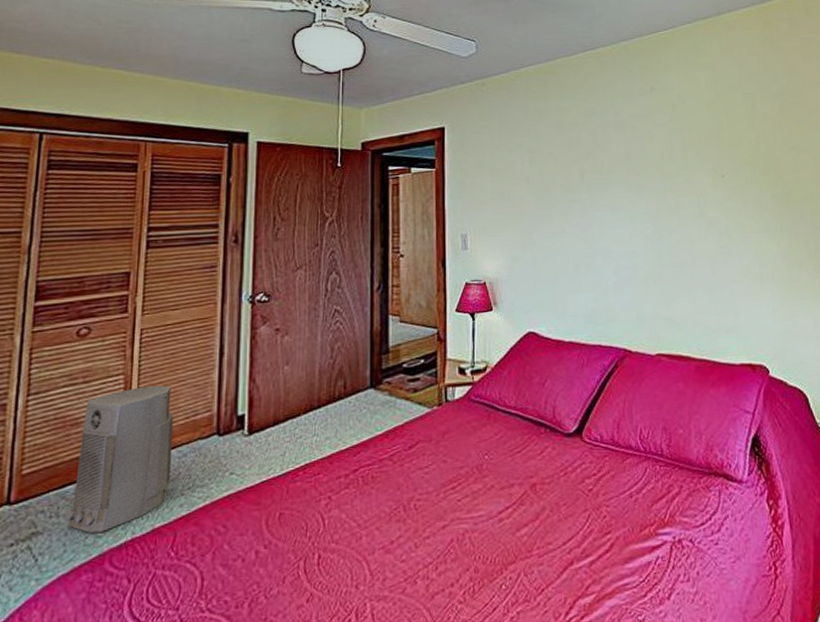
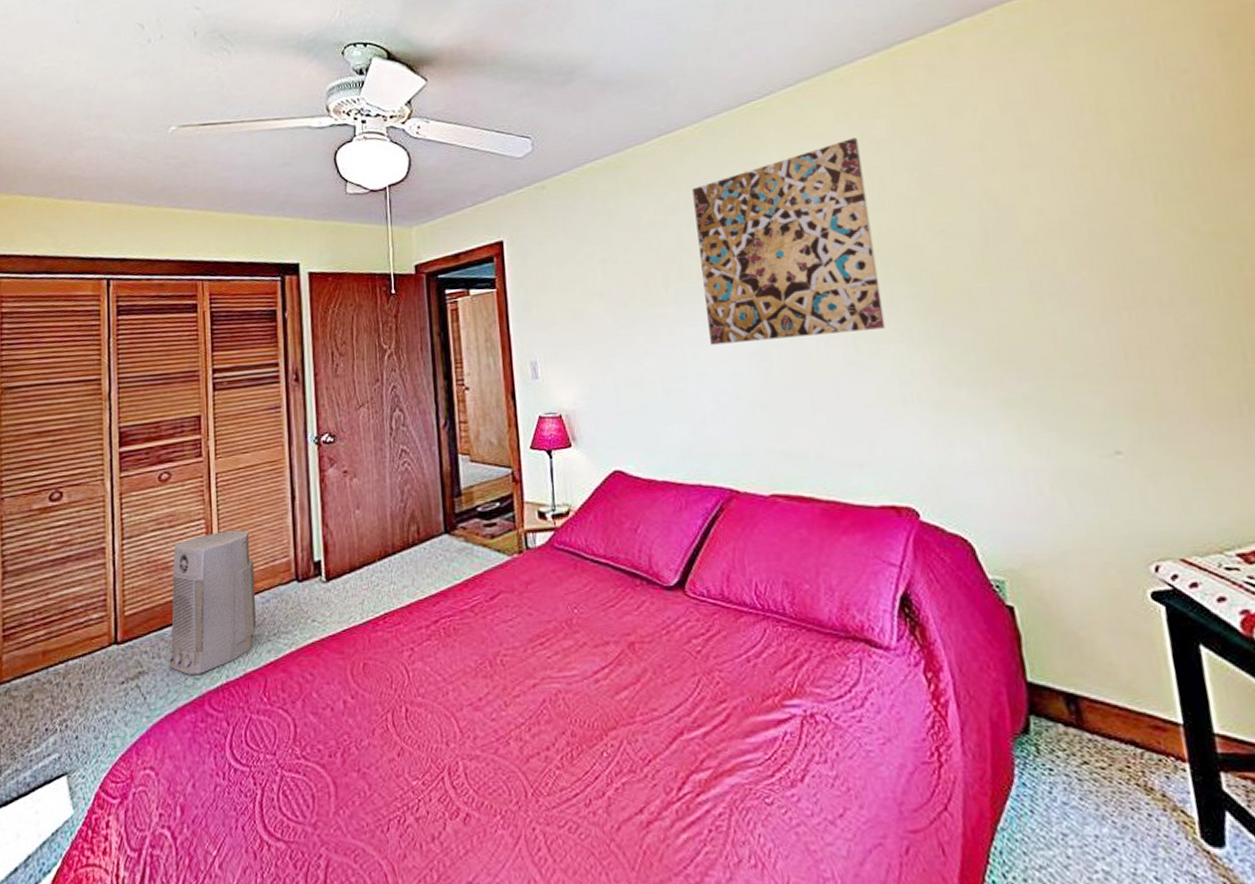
wall art: none [608,69,751,227] -> present [692,138,886,345]

